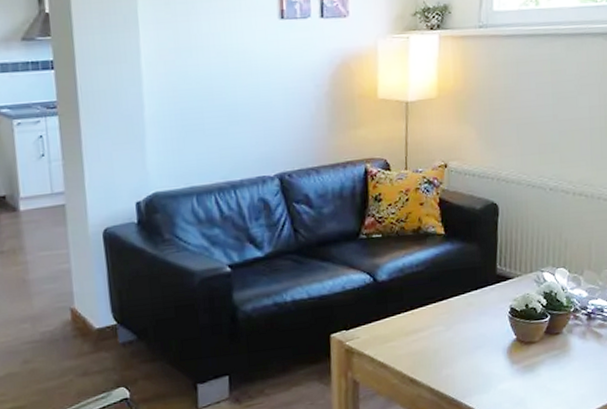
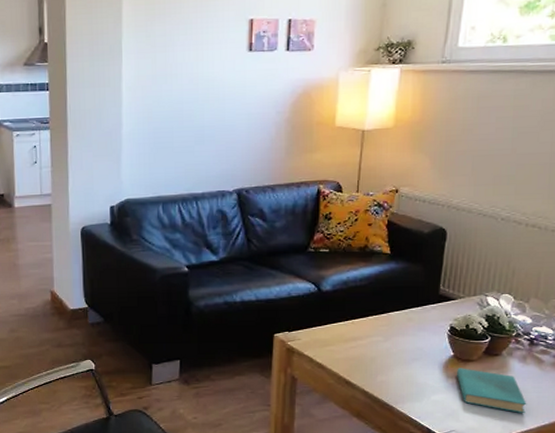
book: none [521,351,591,394] -> present [457,368,527,414]

